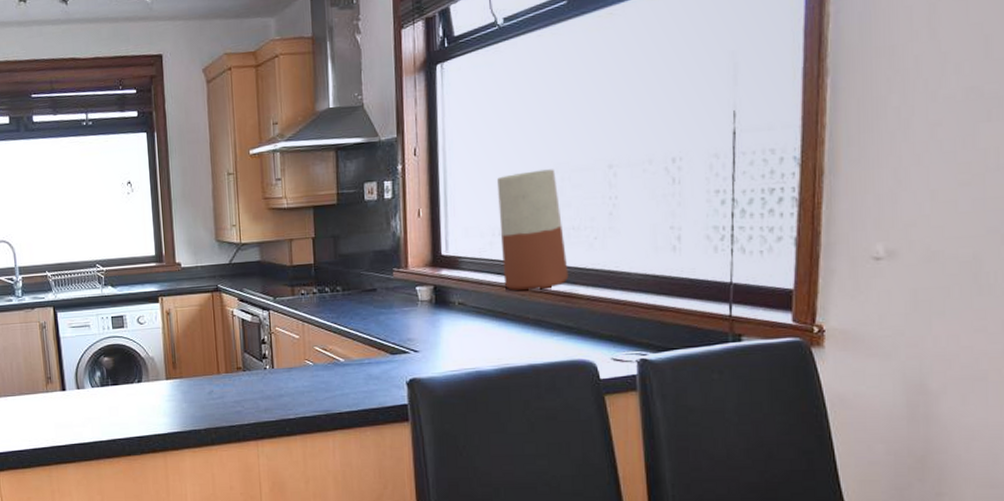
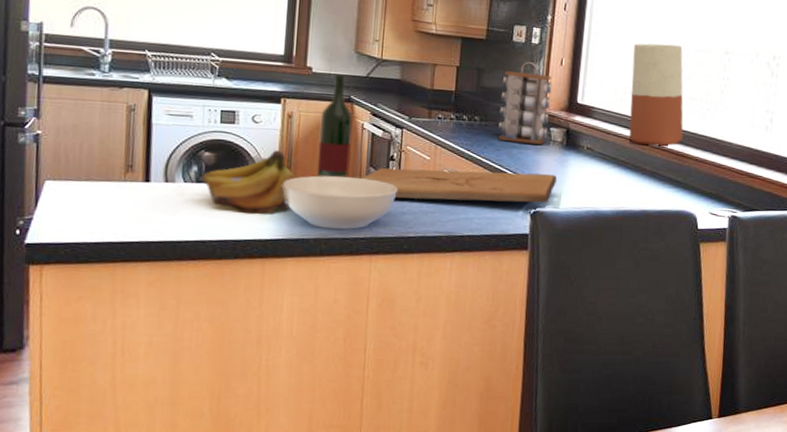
fruit: none [103,347,182,410] -> present [200,150,296,214]
bowl: none [171,364,274,418] -> present [283,175,399,230]
wine bottle: none [194,265,227,369] -> present [316,74,353,178]
cutting board: none [238,337,431,382] -> present [361,168,558,203]
spice rack: none [360,218,414,310] -> present [498,61,552,145]

